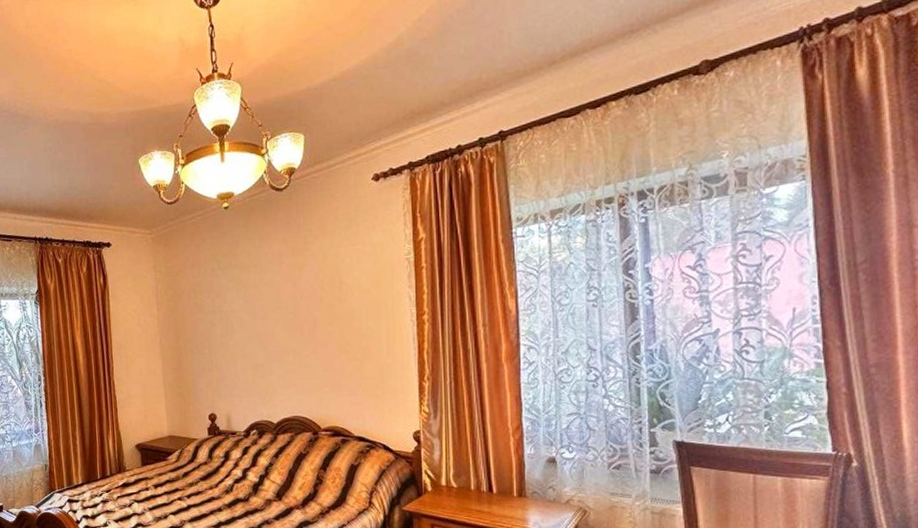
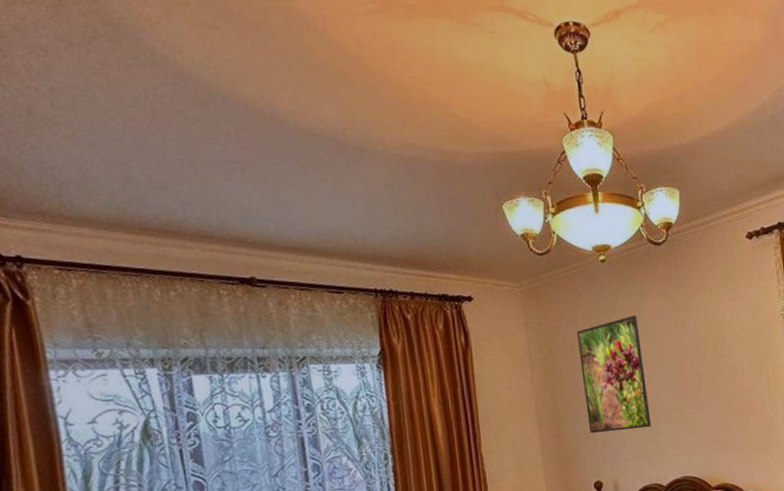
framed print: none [199,260,265,370] -> present [577,315,652,434]

